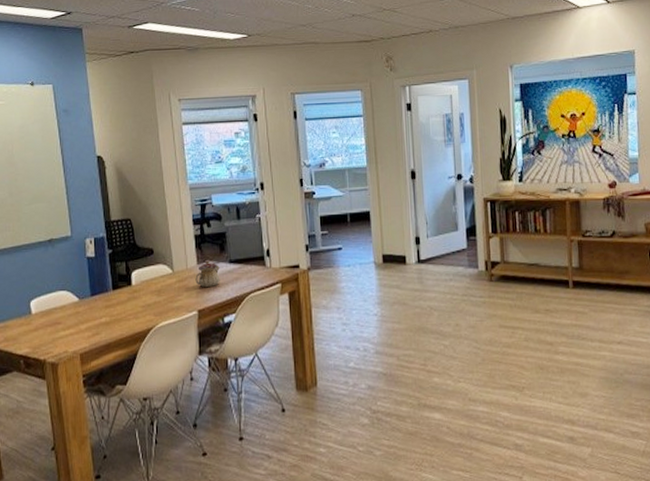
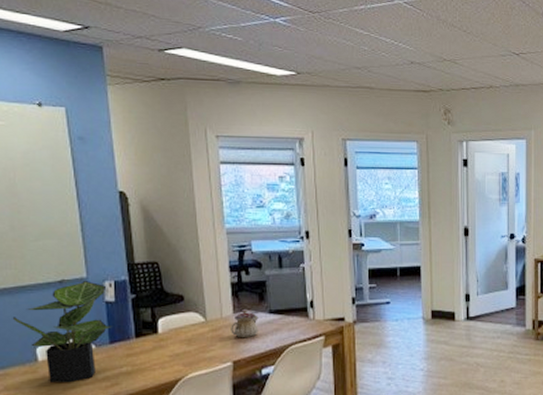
potted plant: none [11,239,94,334] -> present [12,281,113,383]

